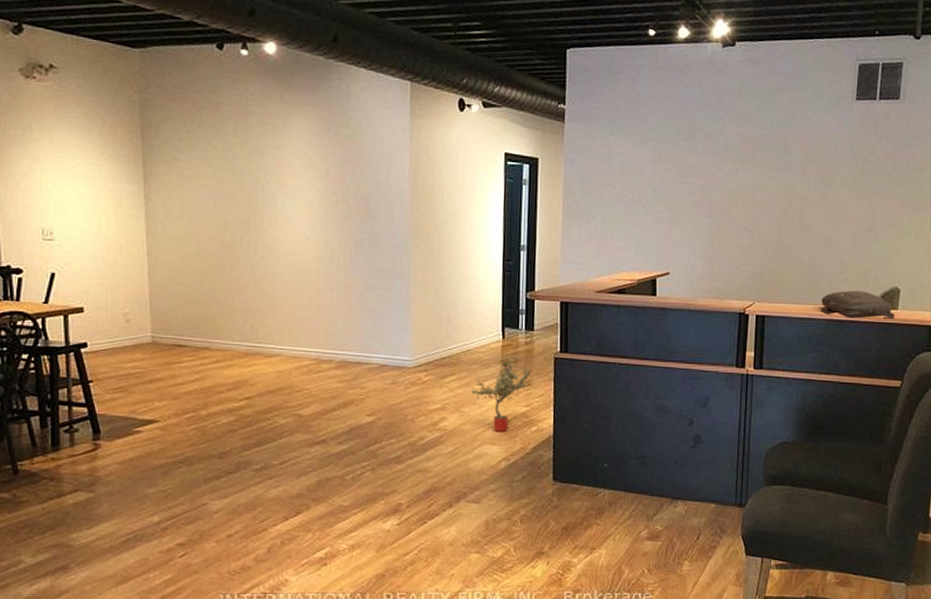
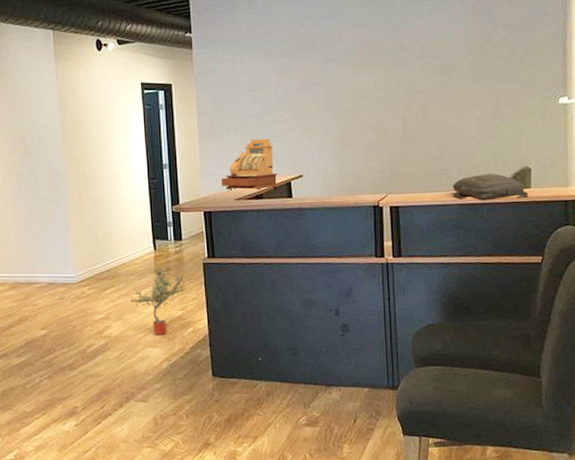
cash register: none [581,228,643,285] -> present [221,138,278,190]

